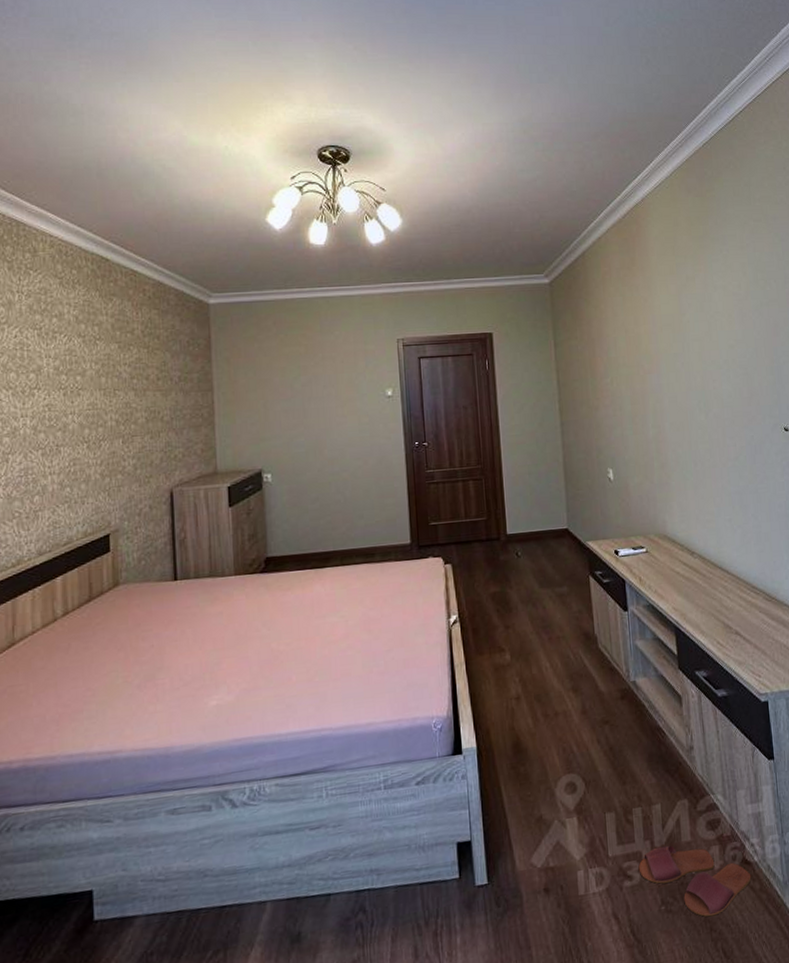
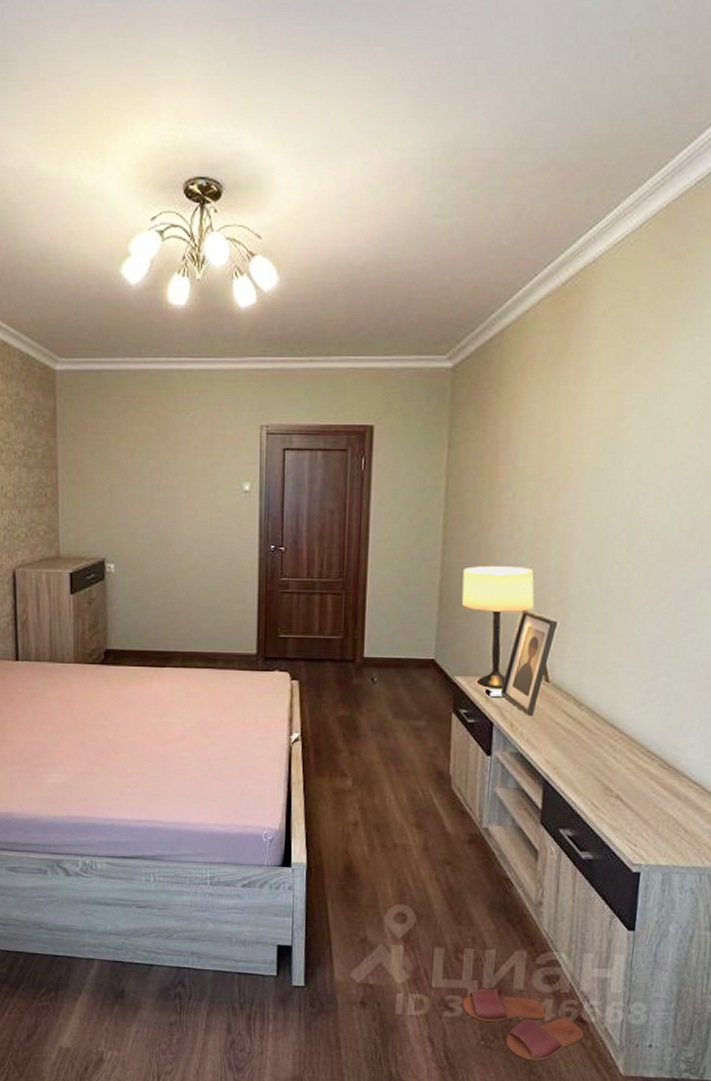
table lamp: none [581,439,642,550] -> present [461,566,534,690]
picture frame: none [626,475,666,570] -> present [500,609,558,717]

